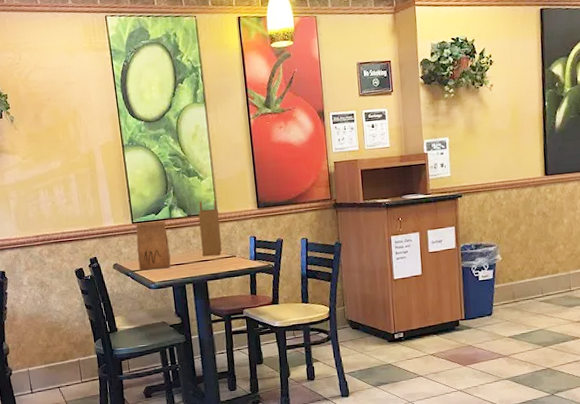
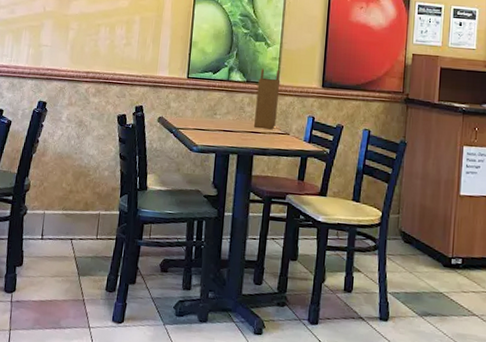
paper bag: present [136,220,171,271] -> none [184,78,223,133]

